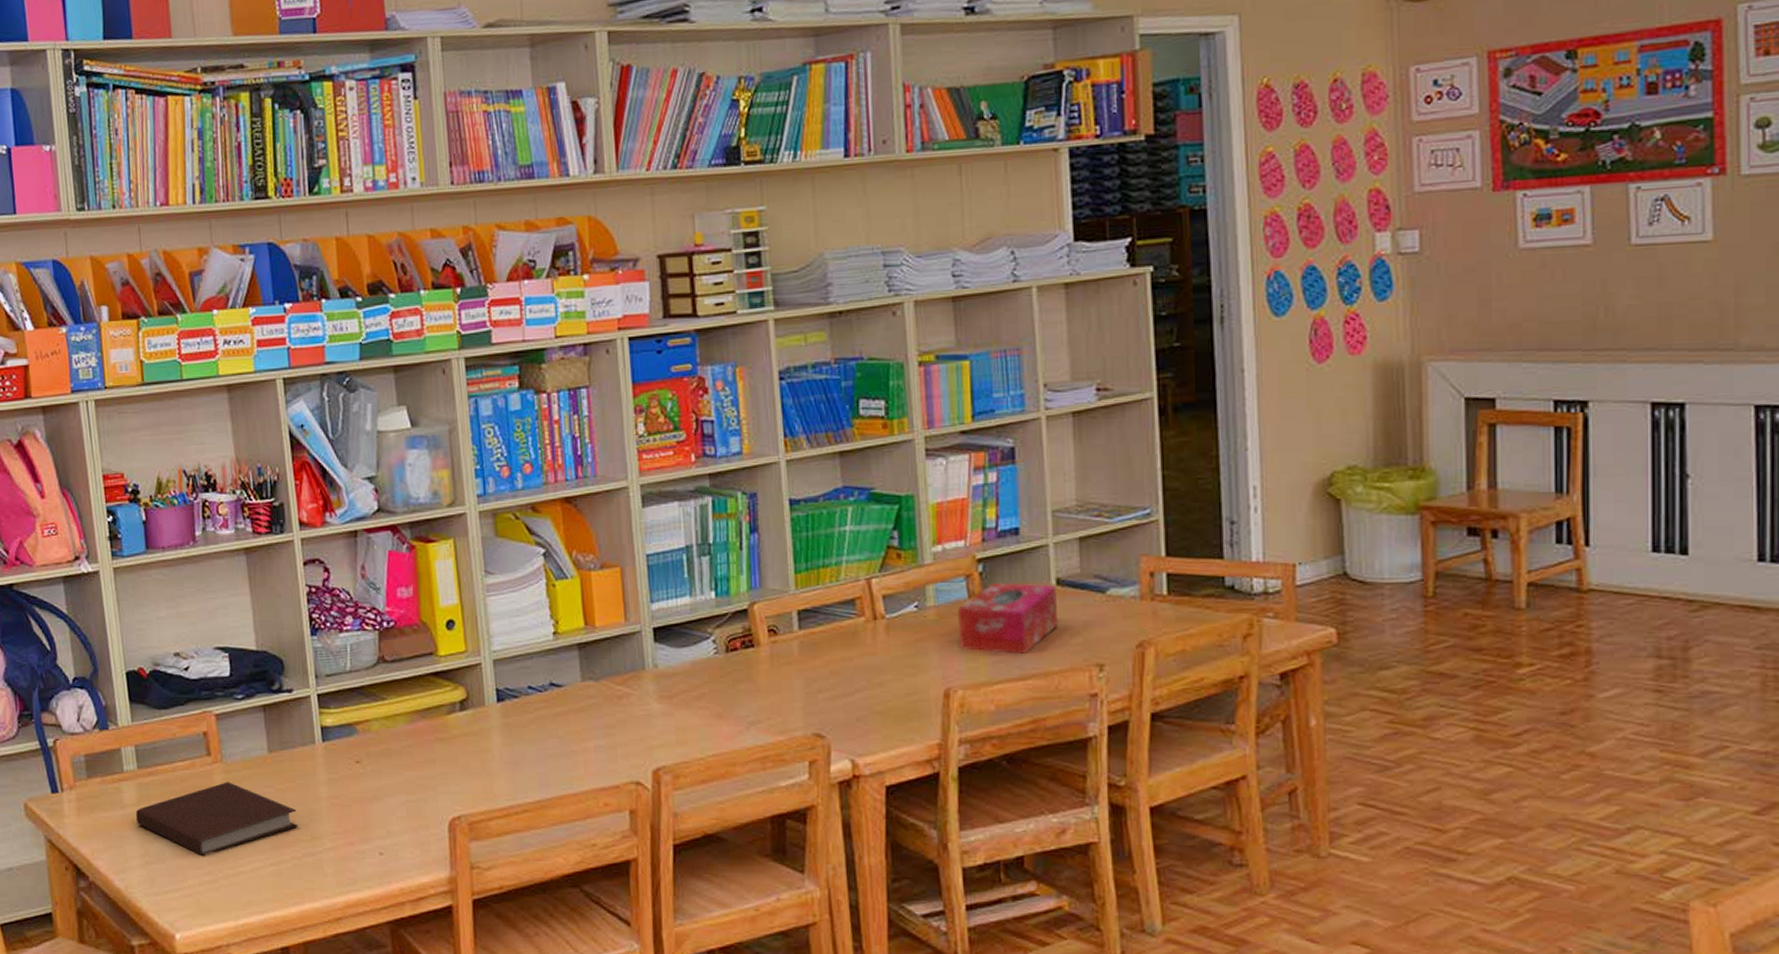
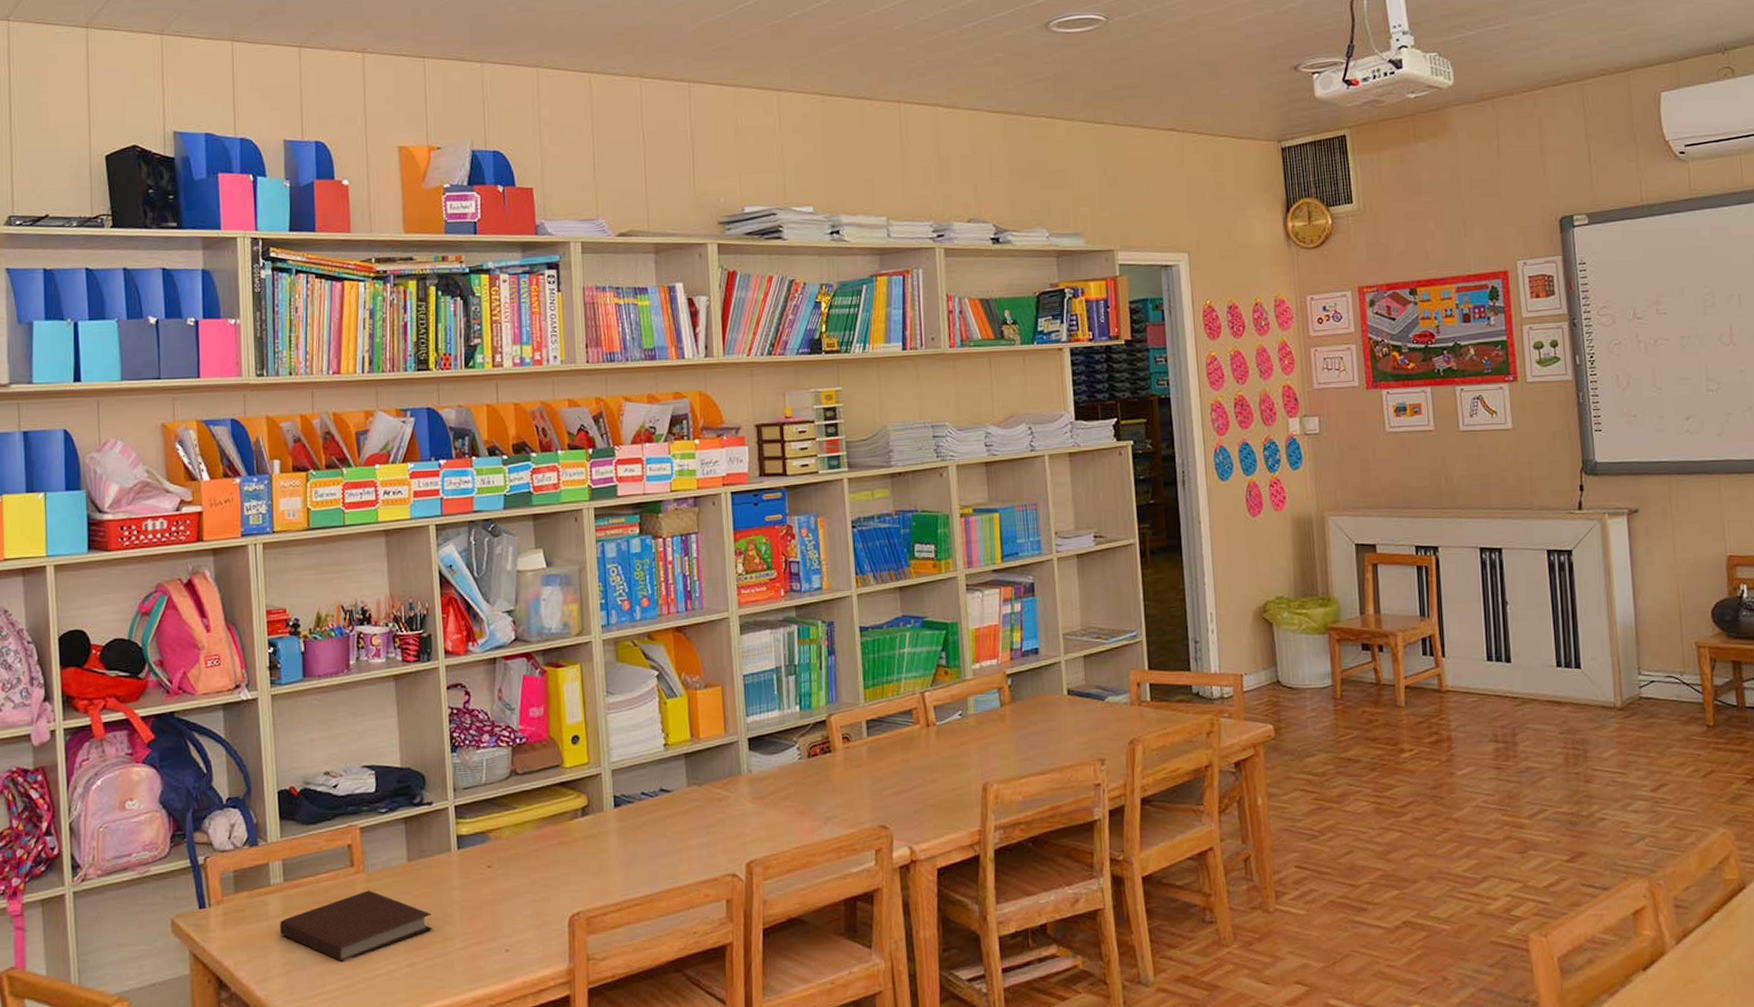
tissue box: present [957,581,1058,654] -> none [992,693,1069,752]

